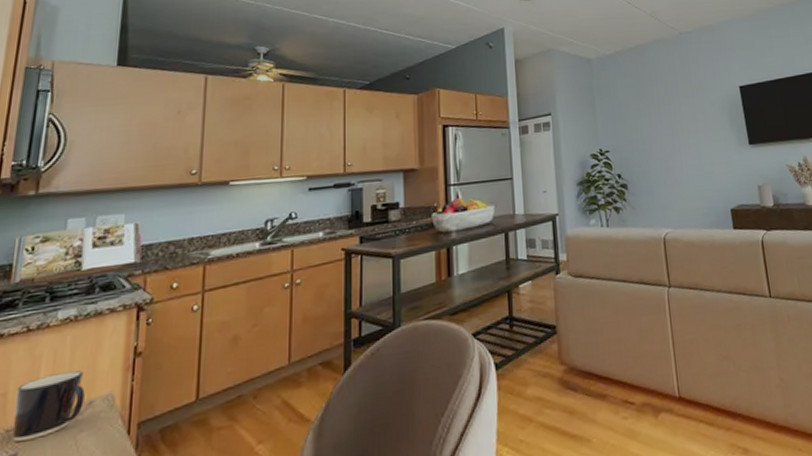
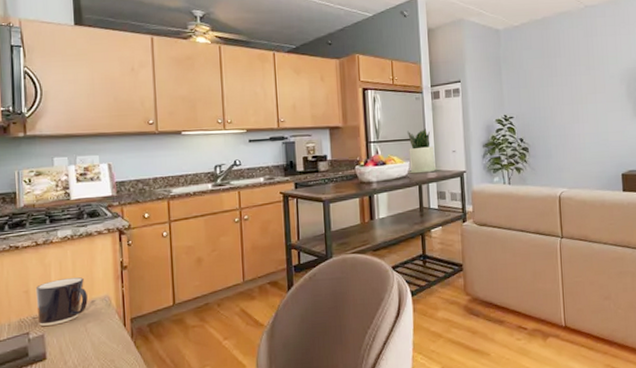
planter: none [491,167,527,221] -> present [406,128,438,175]

